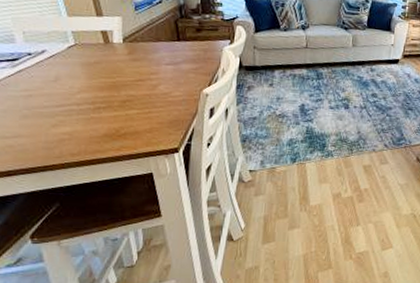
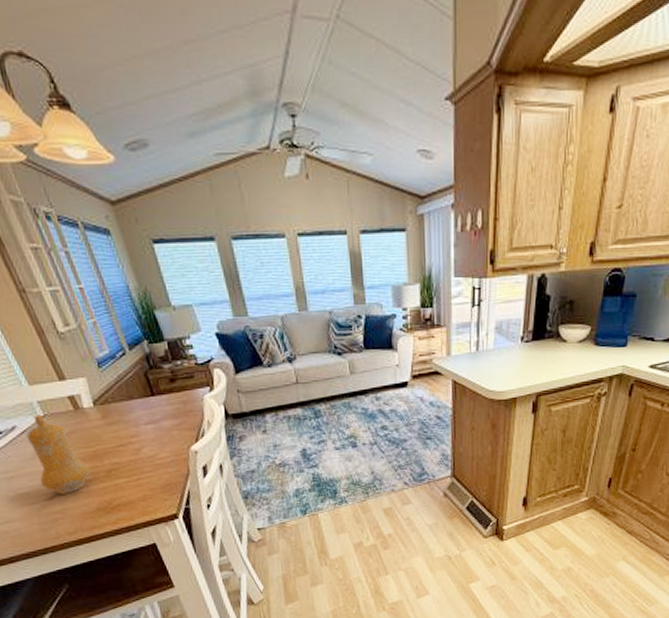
pepper mill: none [53,42,106,118] -> present [26,414,90,495]

